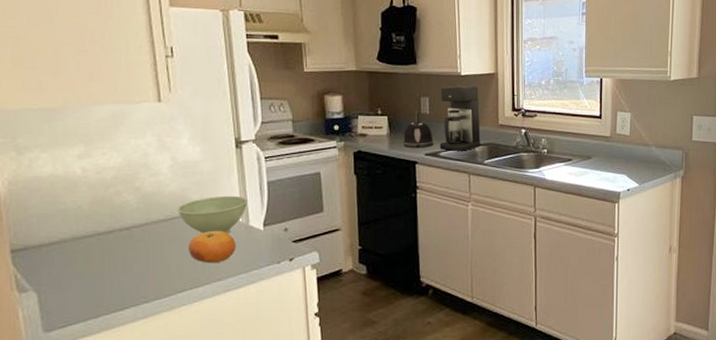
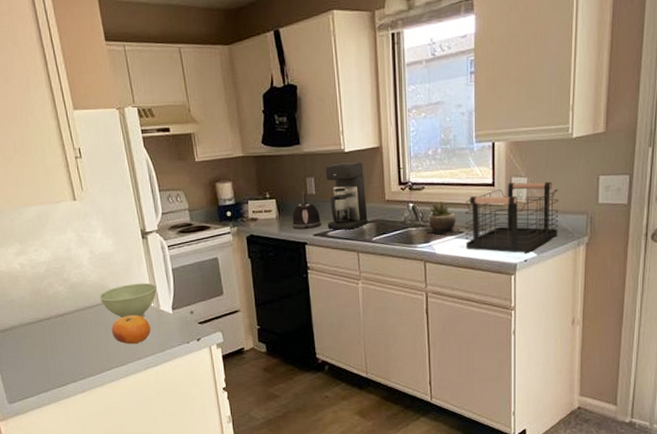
succulent plant: none [535,129,570,162] -> present [424,201,461,236]
dish rack: none [573,116,658,183] -> present [464,181,559,253]

